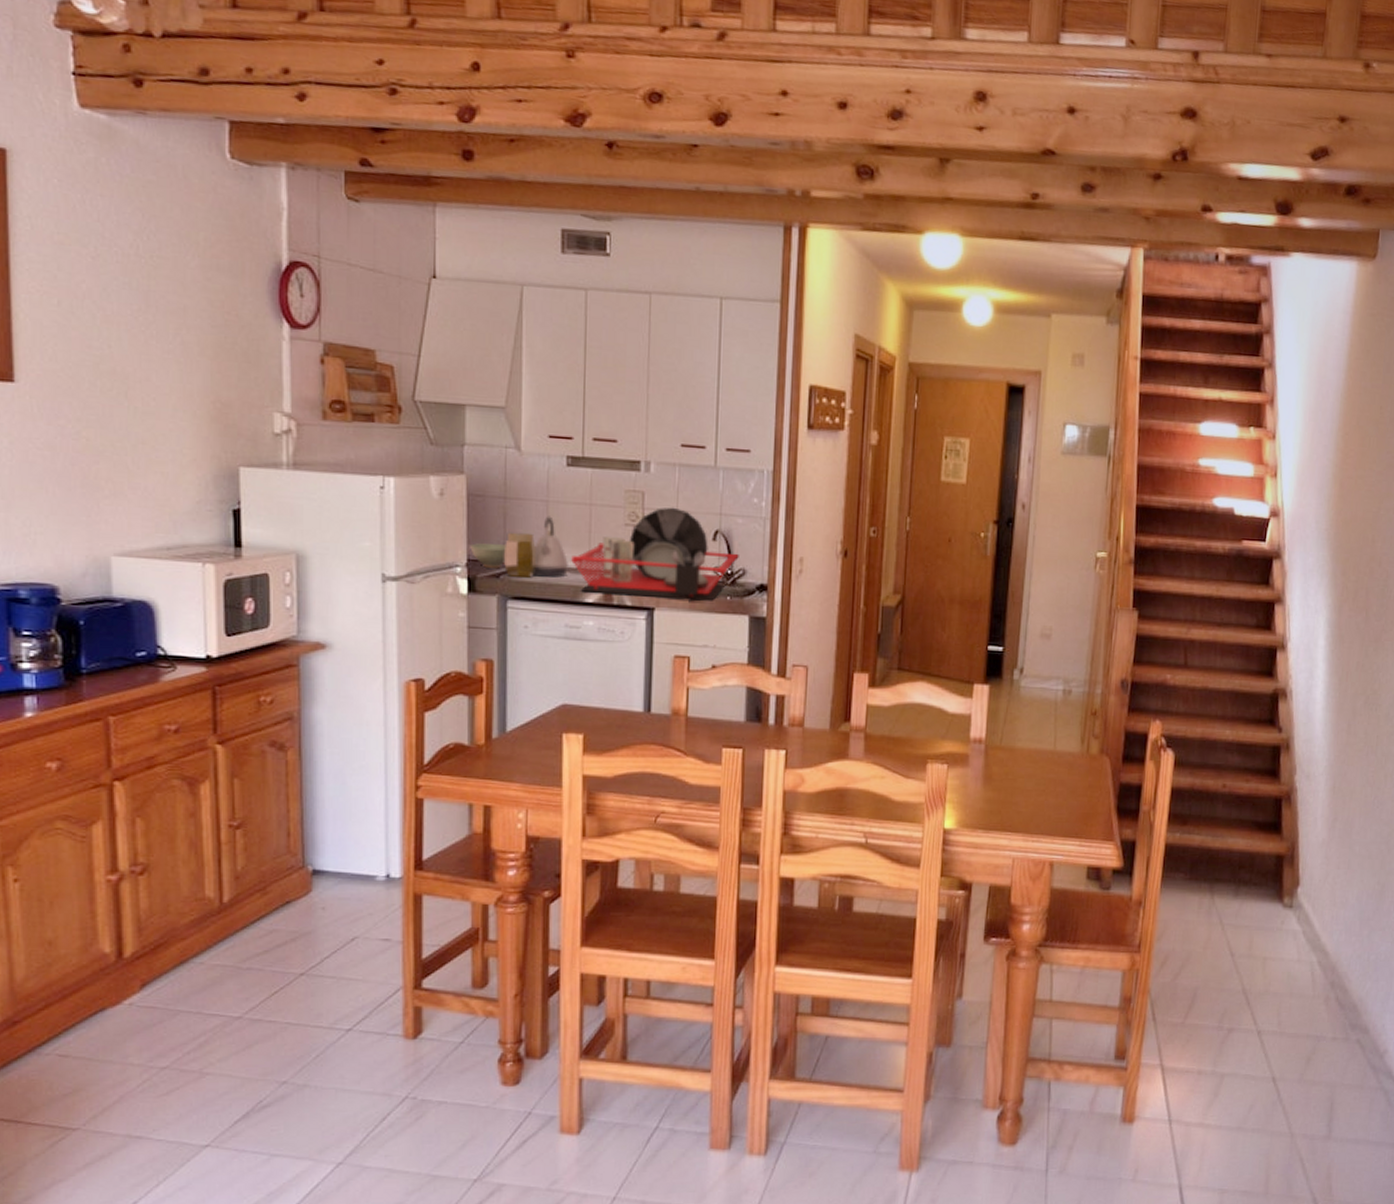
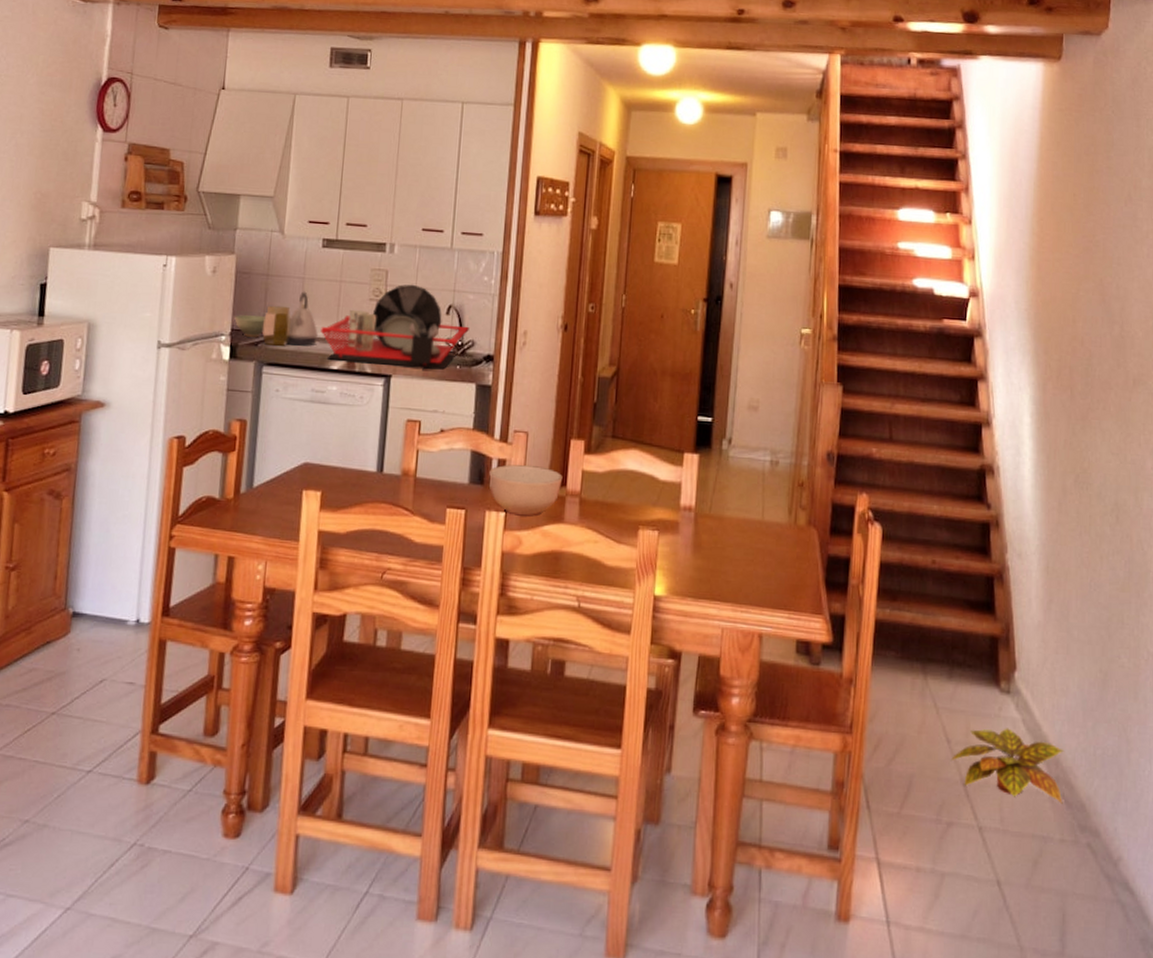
bowl: none [767,700,846,754] -> present [489,464,563,517]
plant: none [1234,940,1340,1006] -> present [951,728,1064,804]

